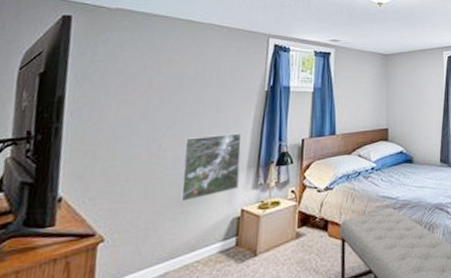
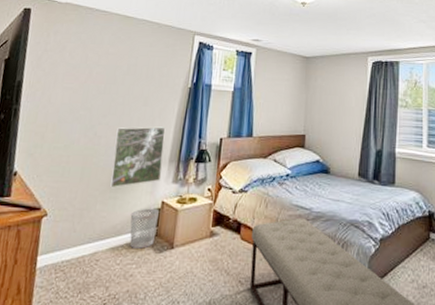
wastebasket: none [206,217,238,262] -> present [130,208,159,249]

